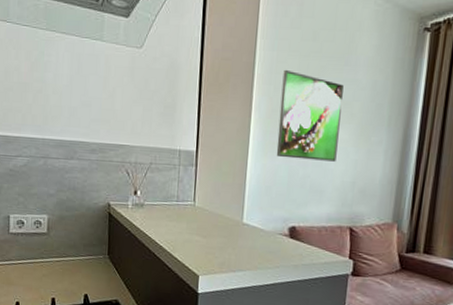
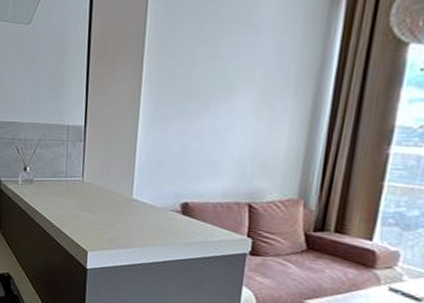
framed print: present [276,69,344,162] -> none [167,36,244,133]

